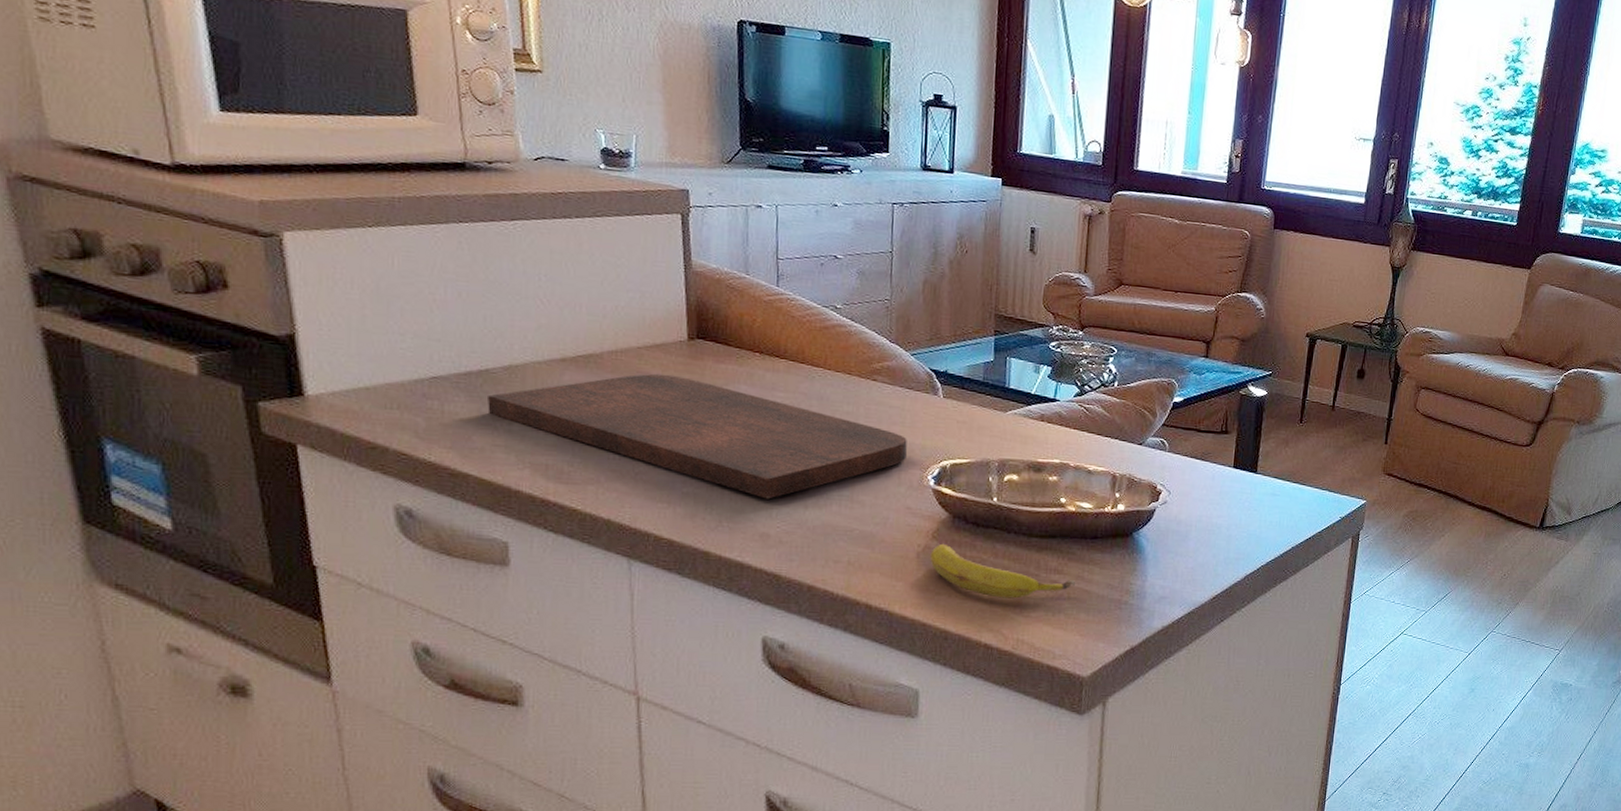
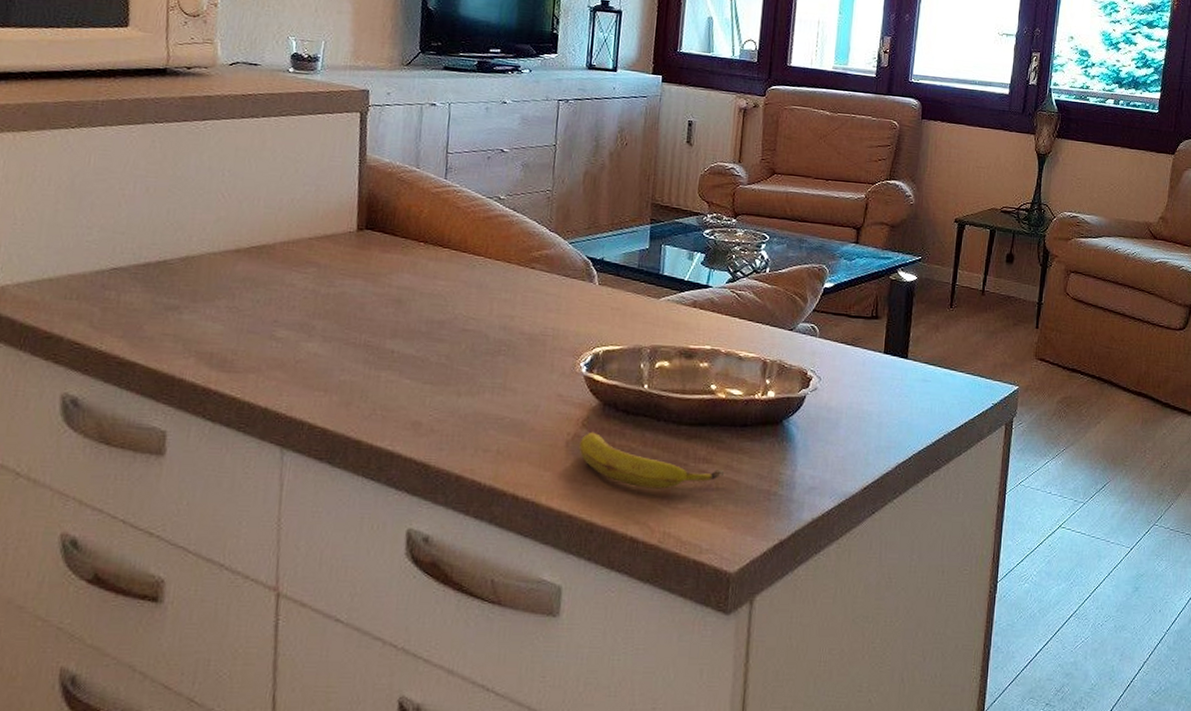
cutting board: present [488,373,907,499] -> none [161,263,562,387]

